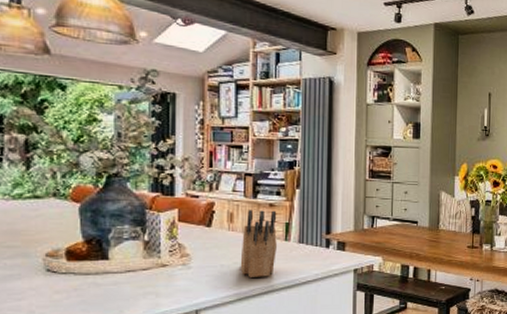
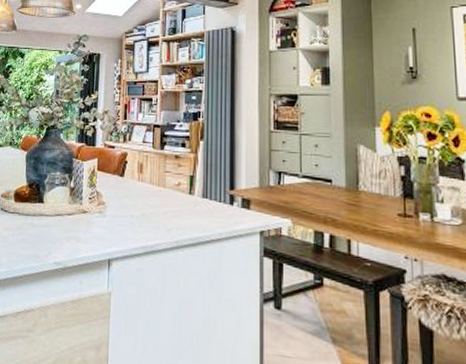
knife block: present [240,210,277,277] -> none [148,161,182,232]

